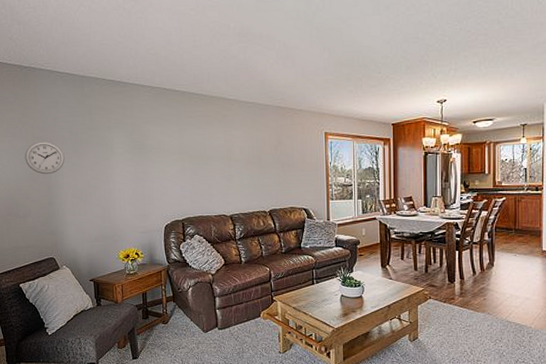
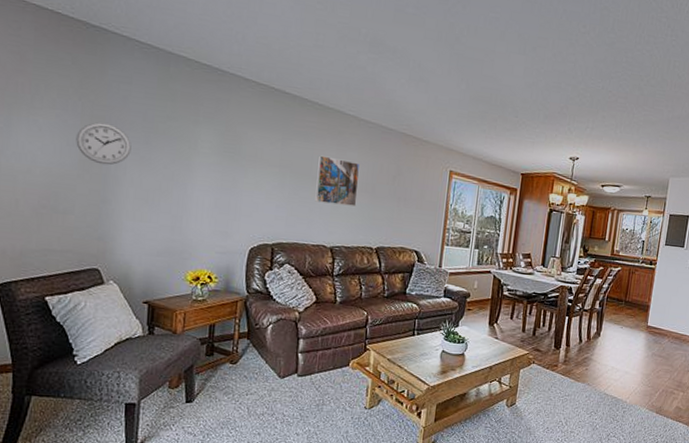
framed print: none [210,138,247,179] -> present [315,155,360,207]

